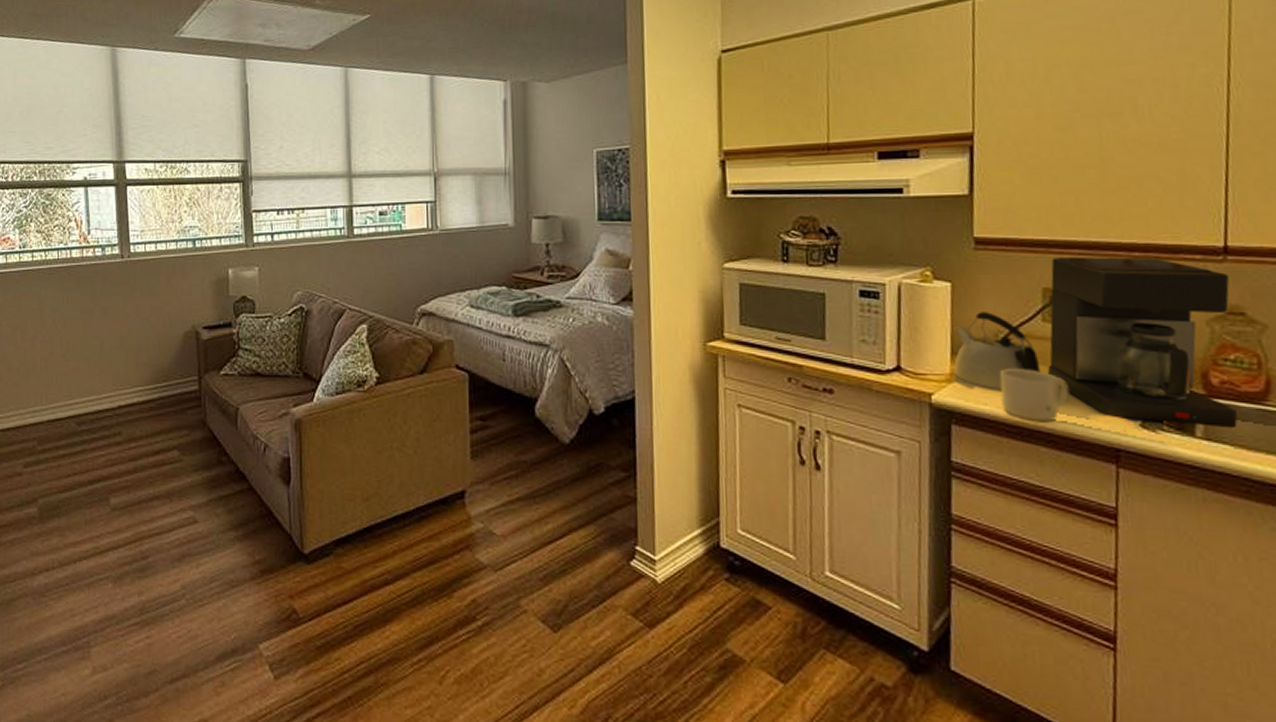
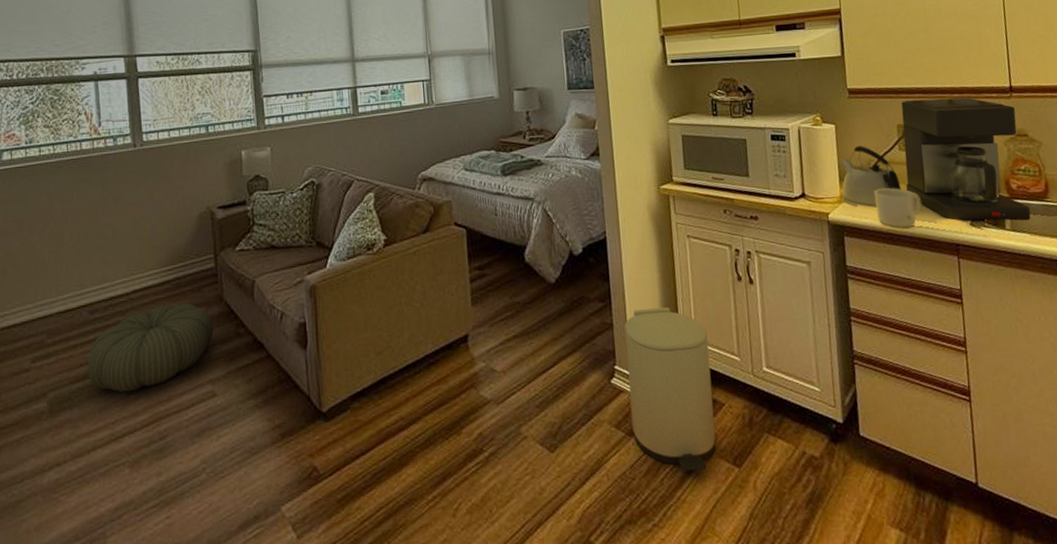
pouf: none [75,424,196,508] -> present [88,303,214,393]
pedal bin: none [650,484,757,679] -> present [624,307,716,472]

